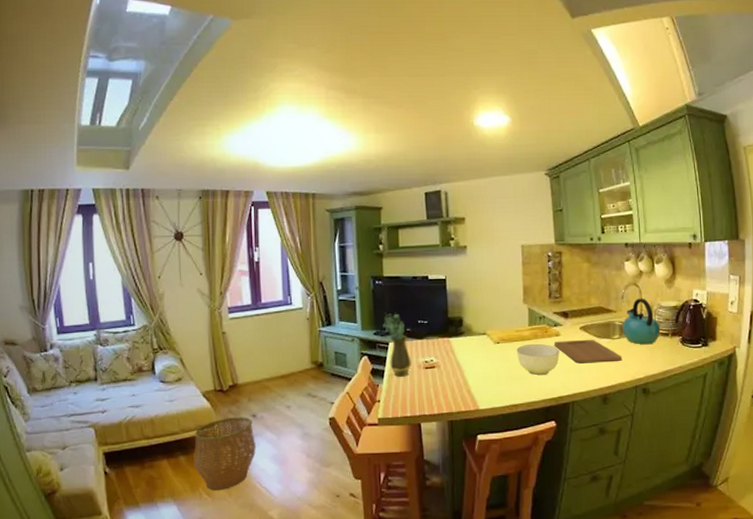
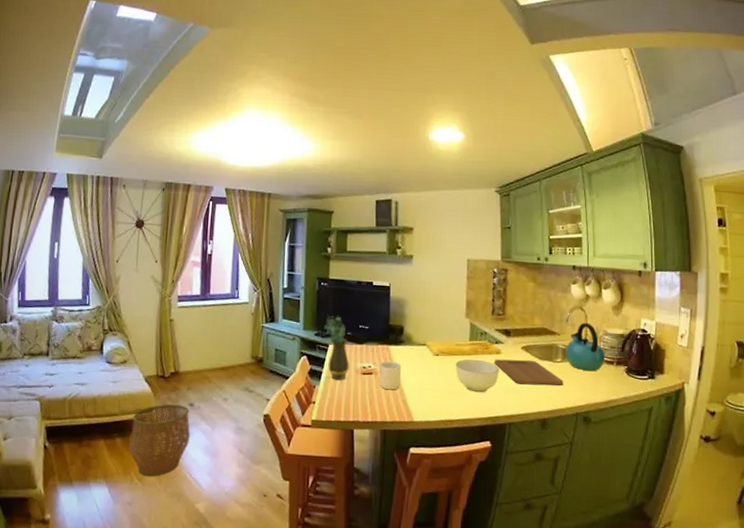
mug: none [442,353,464,382] -> present [379,361,402,390]

